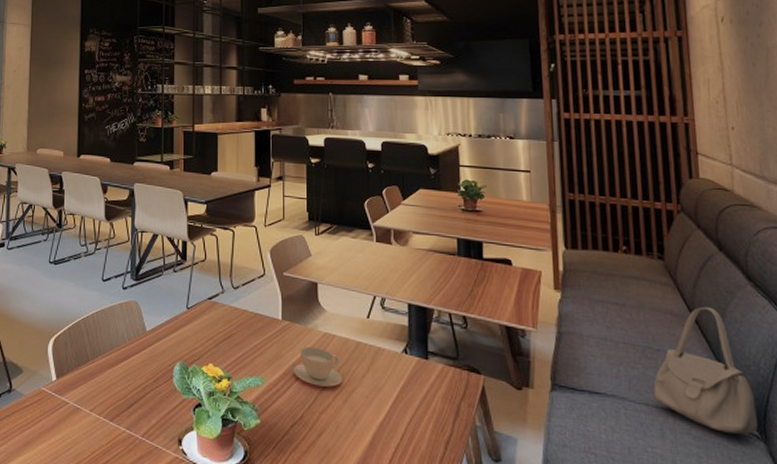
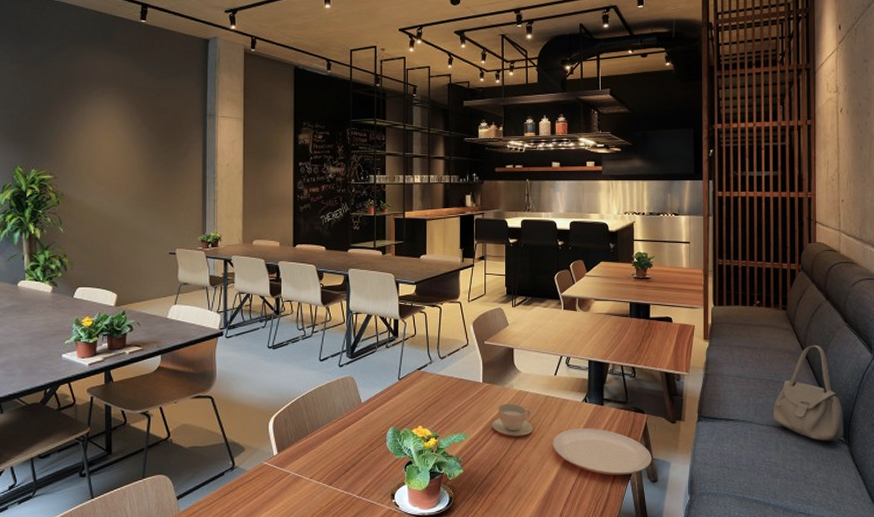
plate: none [366,384,492,449] -> present [552,428,651,476]

